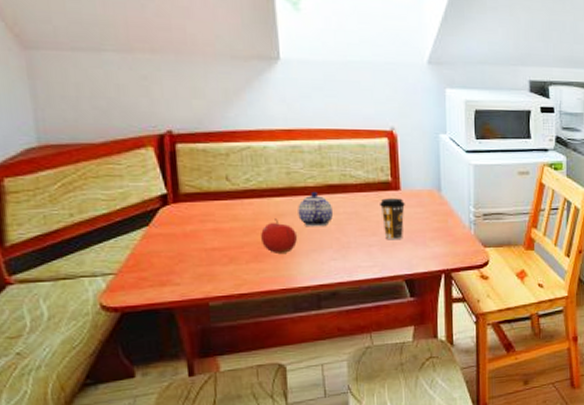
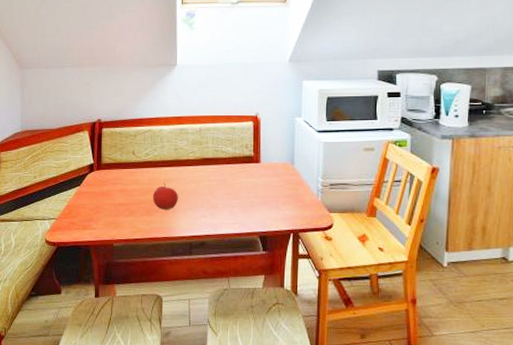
teapot: present [298,191,334,227] -> none [181,163,207,191]
coffee cup: present [380,198,405,240] -> none [243,169,263,203]

